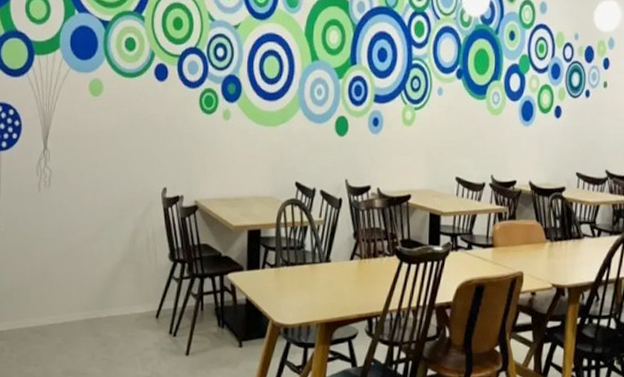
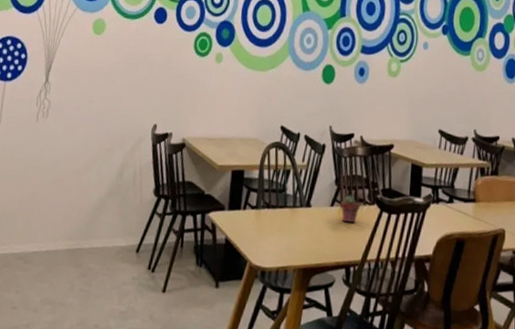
potted succulent: none [359,248,380,276] -> present [340,195,360,223]

